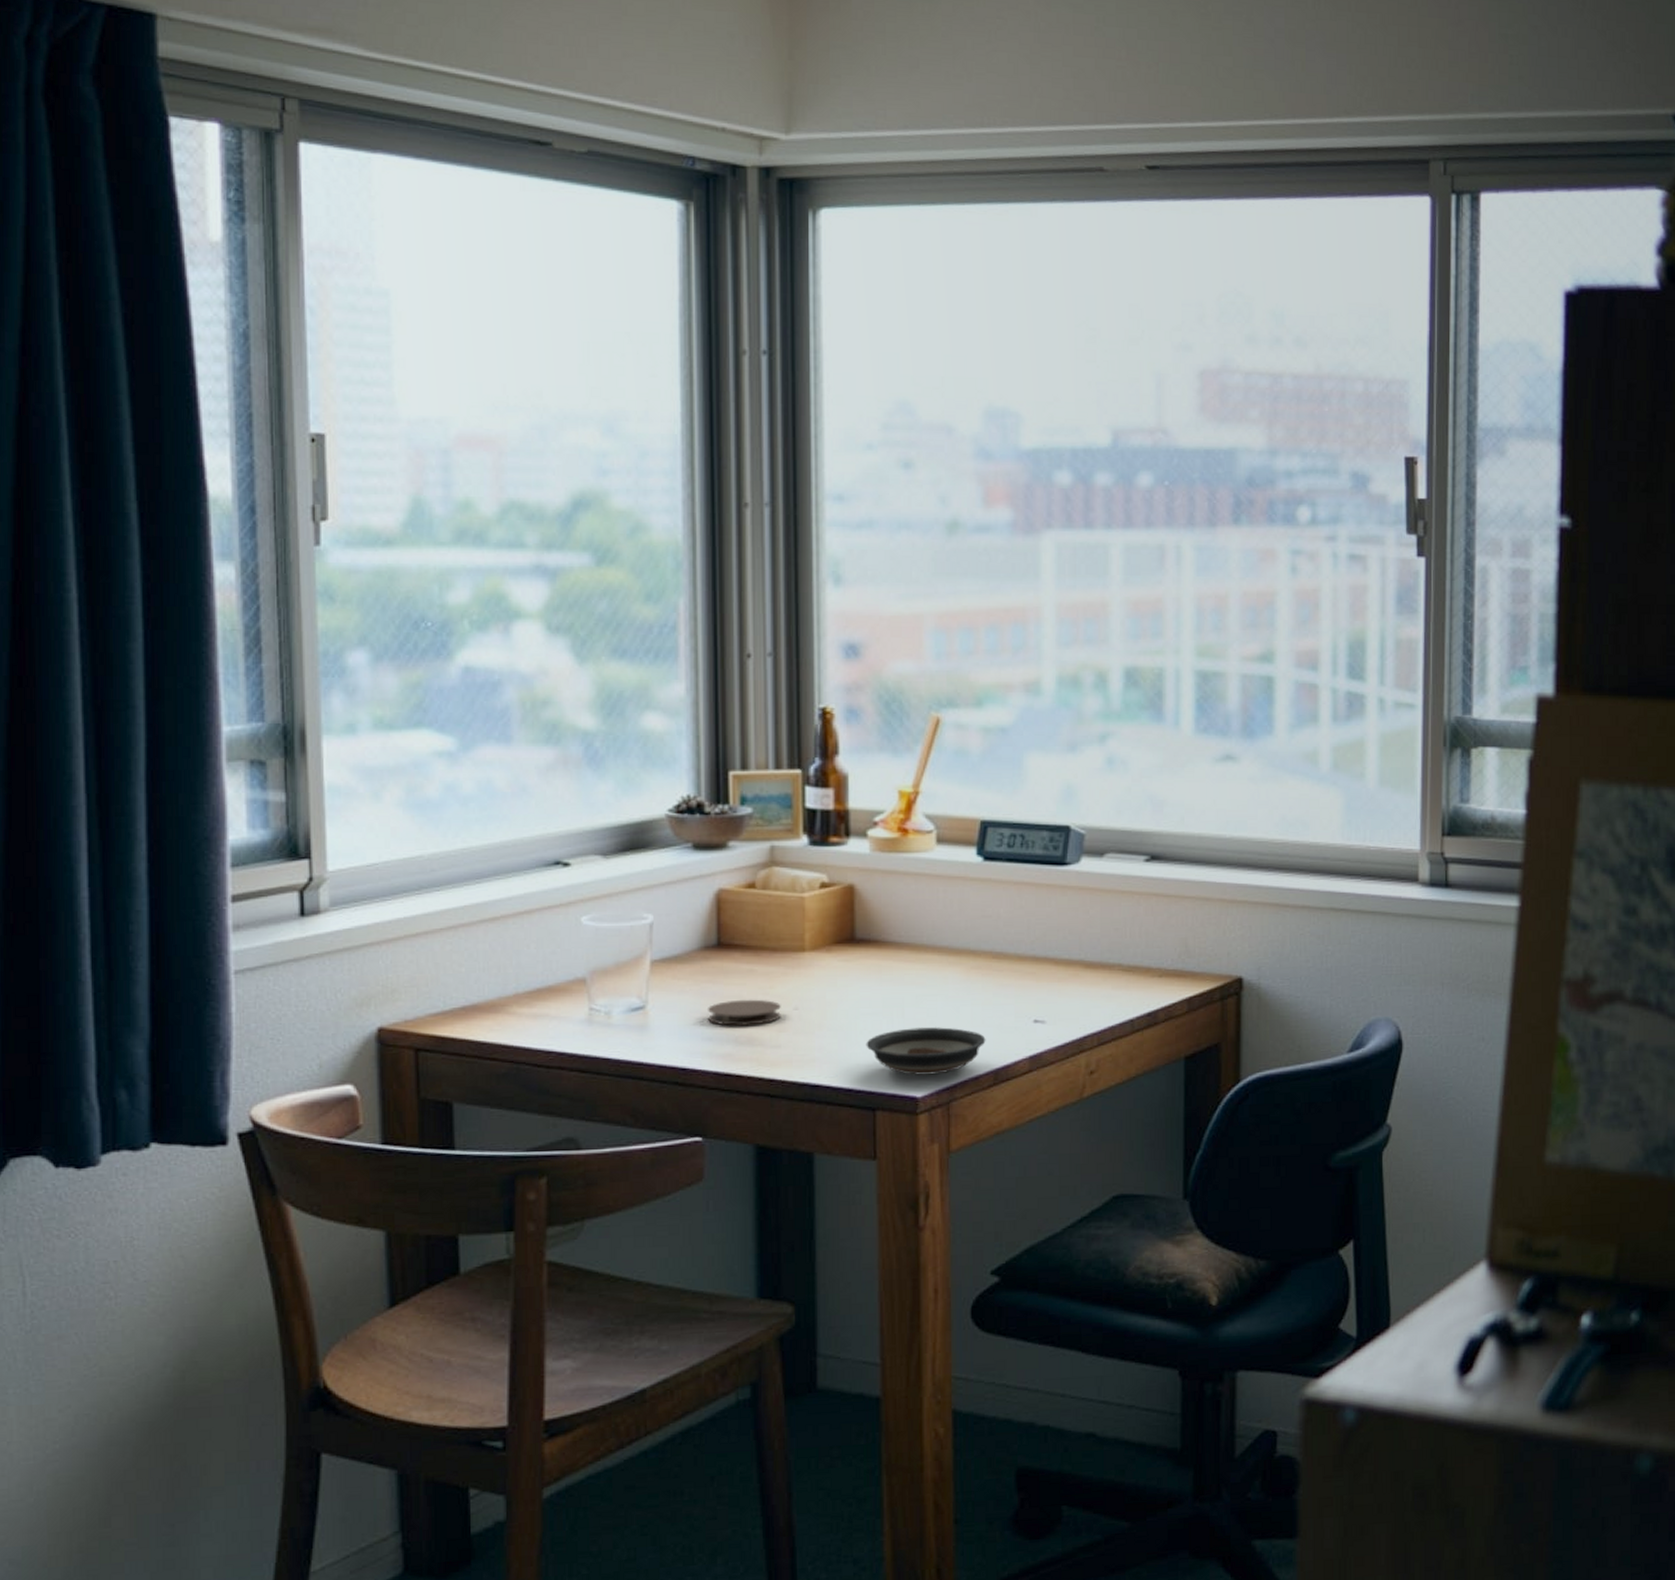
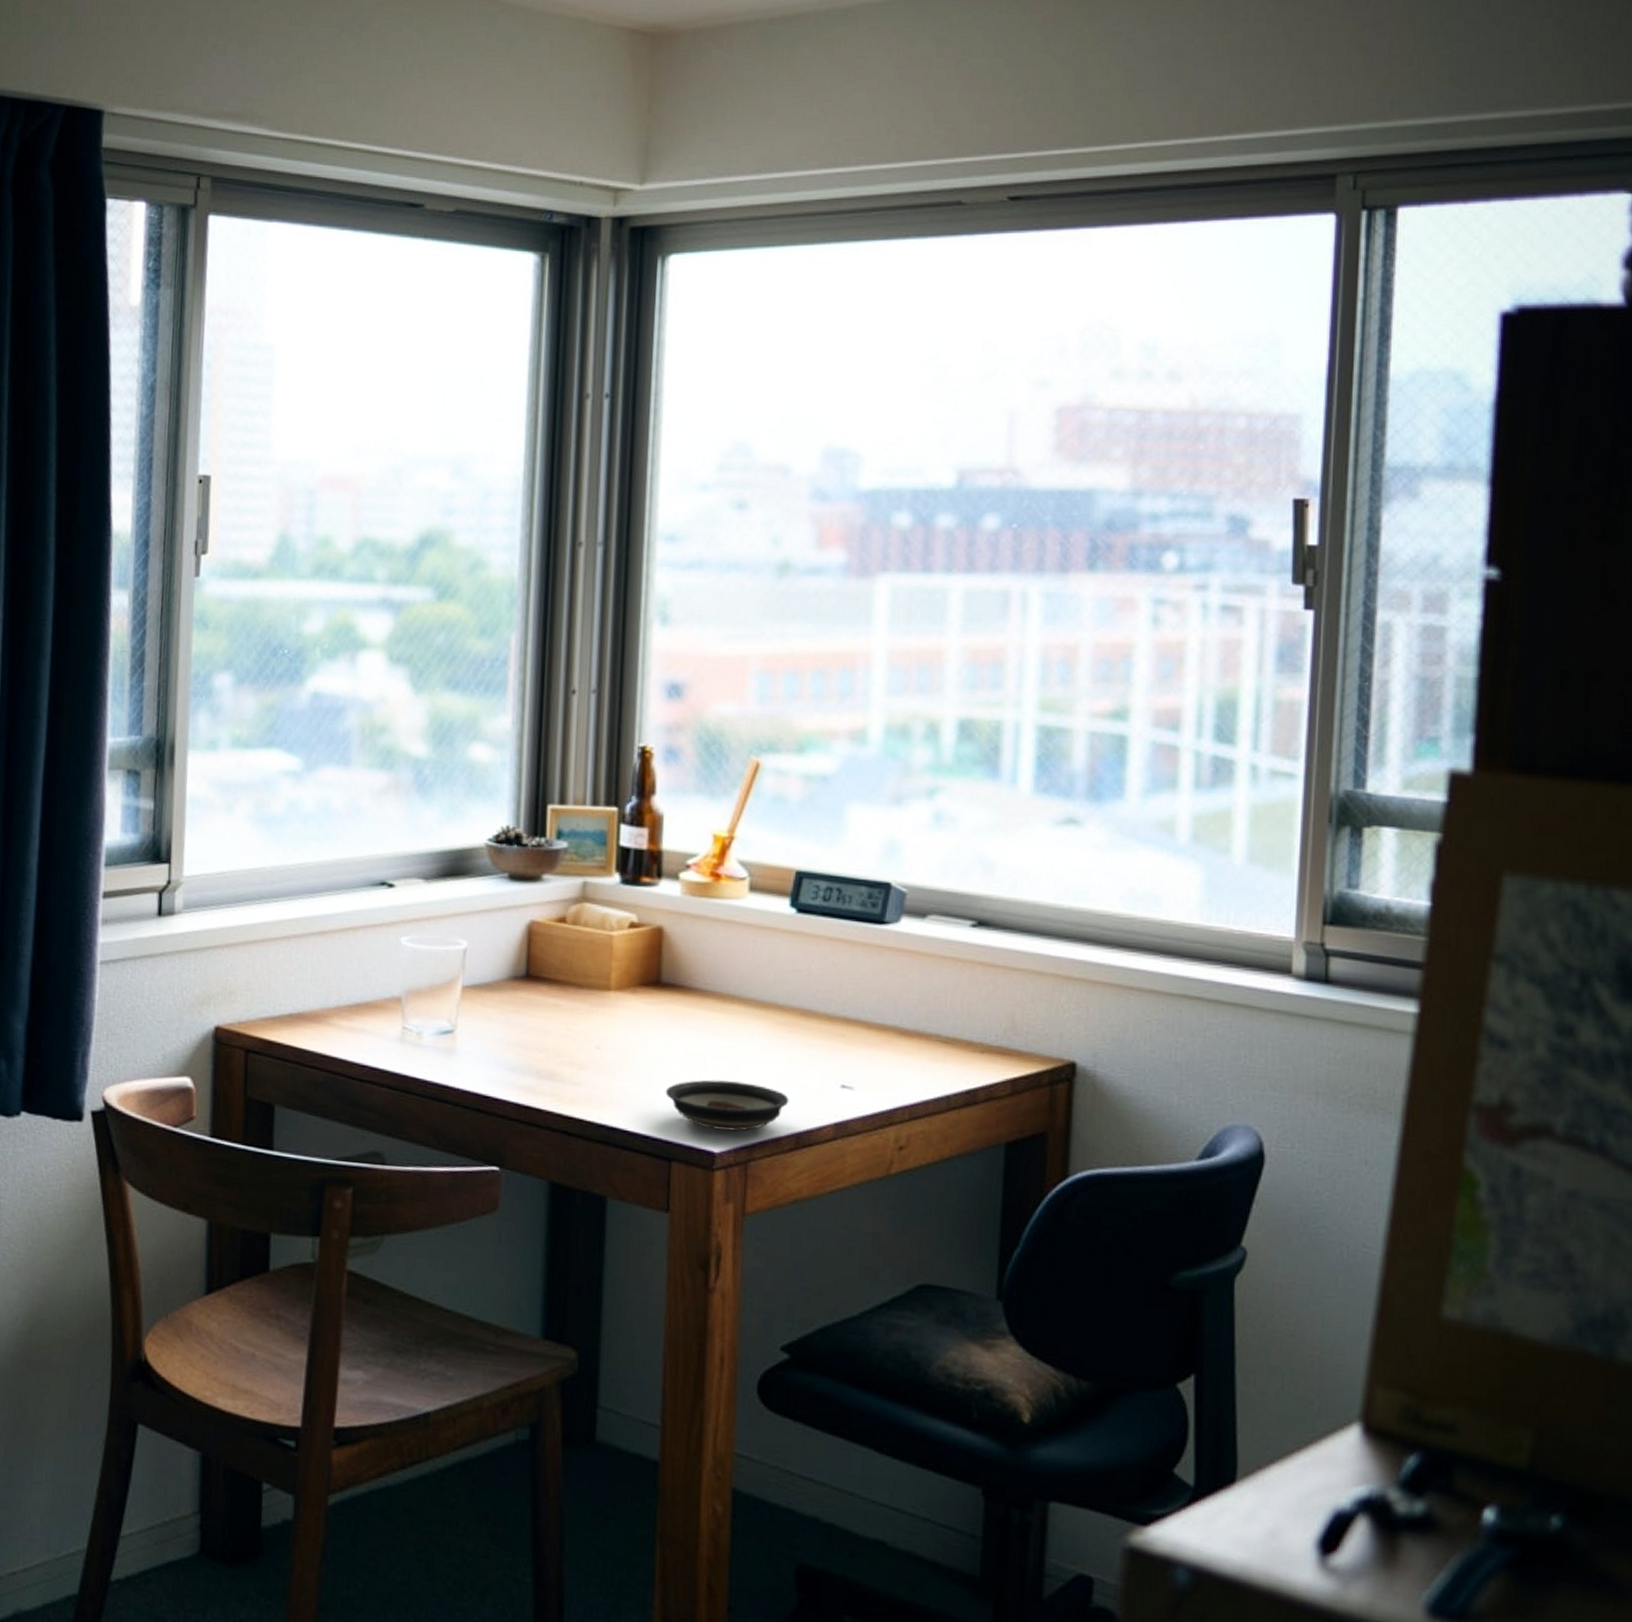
coaster: present [708,999,781,1027] -> none [512,1033,584,1061]

